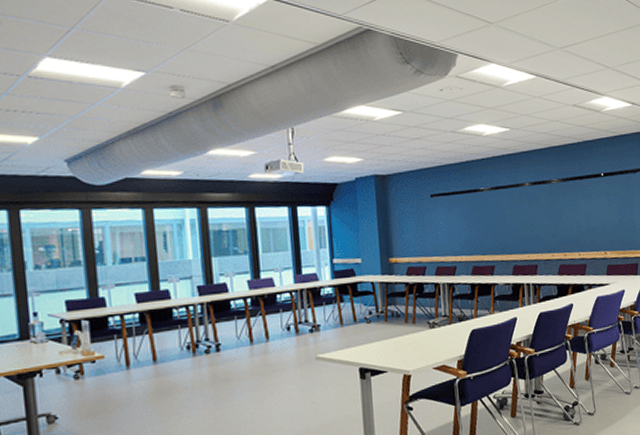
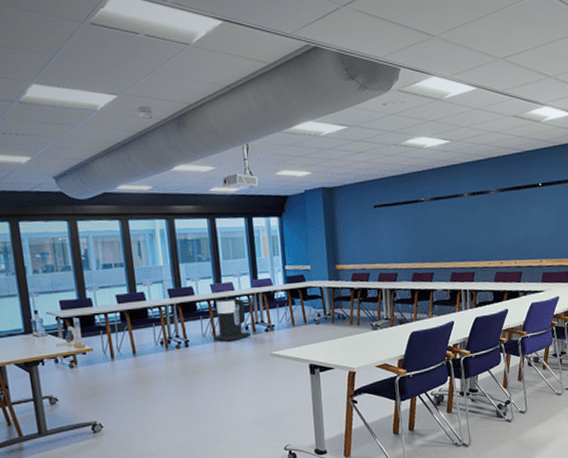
trash can: none [251,295,294,345] -> present [214,298,252,342]

